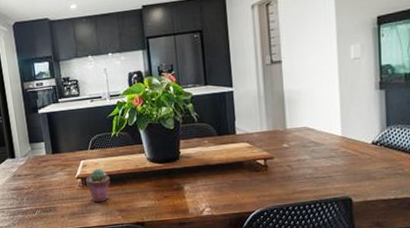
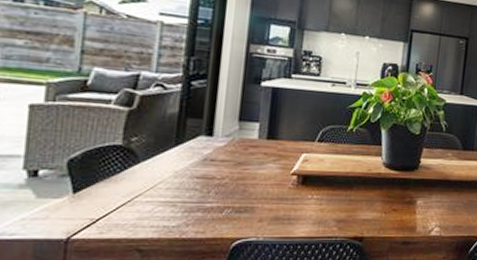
potted succulent: present [86,168,111,203] -> none [302,166,334,208]

